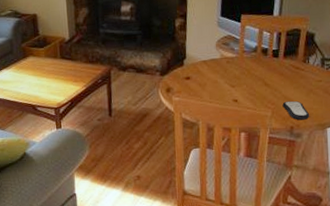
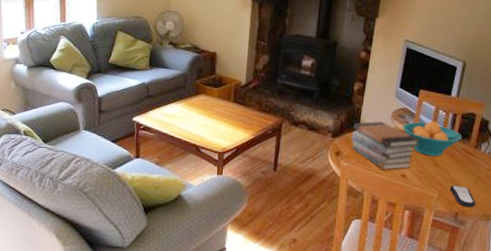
book stack: none [179,52,247,98] -> present [351,121,420,170]
fruit bowl: none [228,44,290,78] -> present [402,121,463,157]

